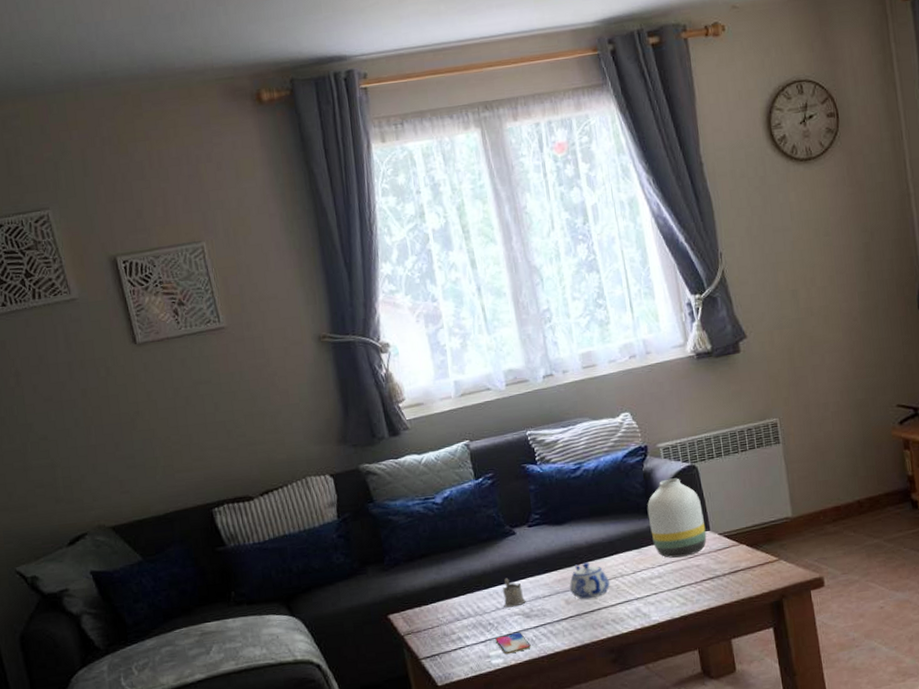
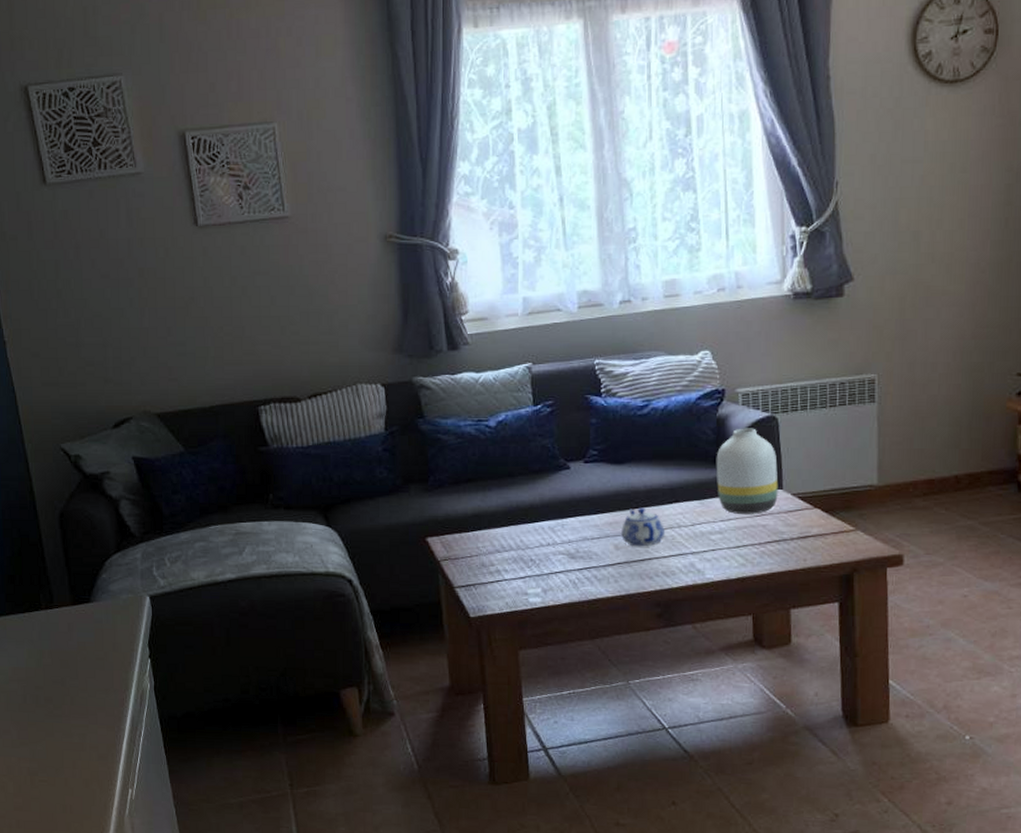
smartphone: present [495,631,531,654] -> none [535,572,572,594]
tea glass holder: present [503,578,526,608] -> none [548,514,572,545]

